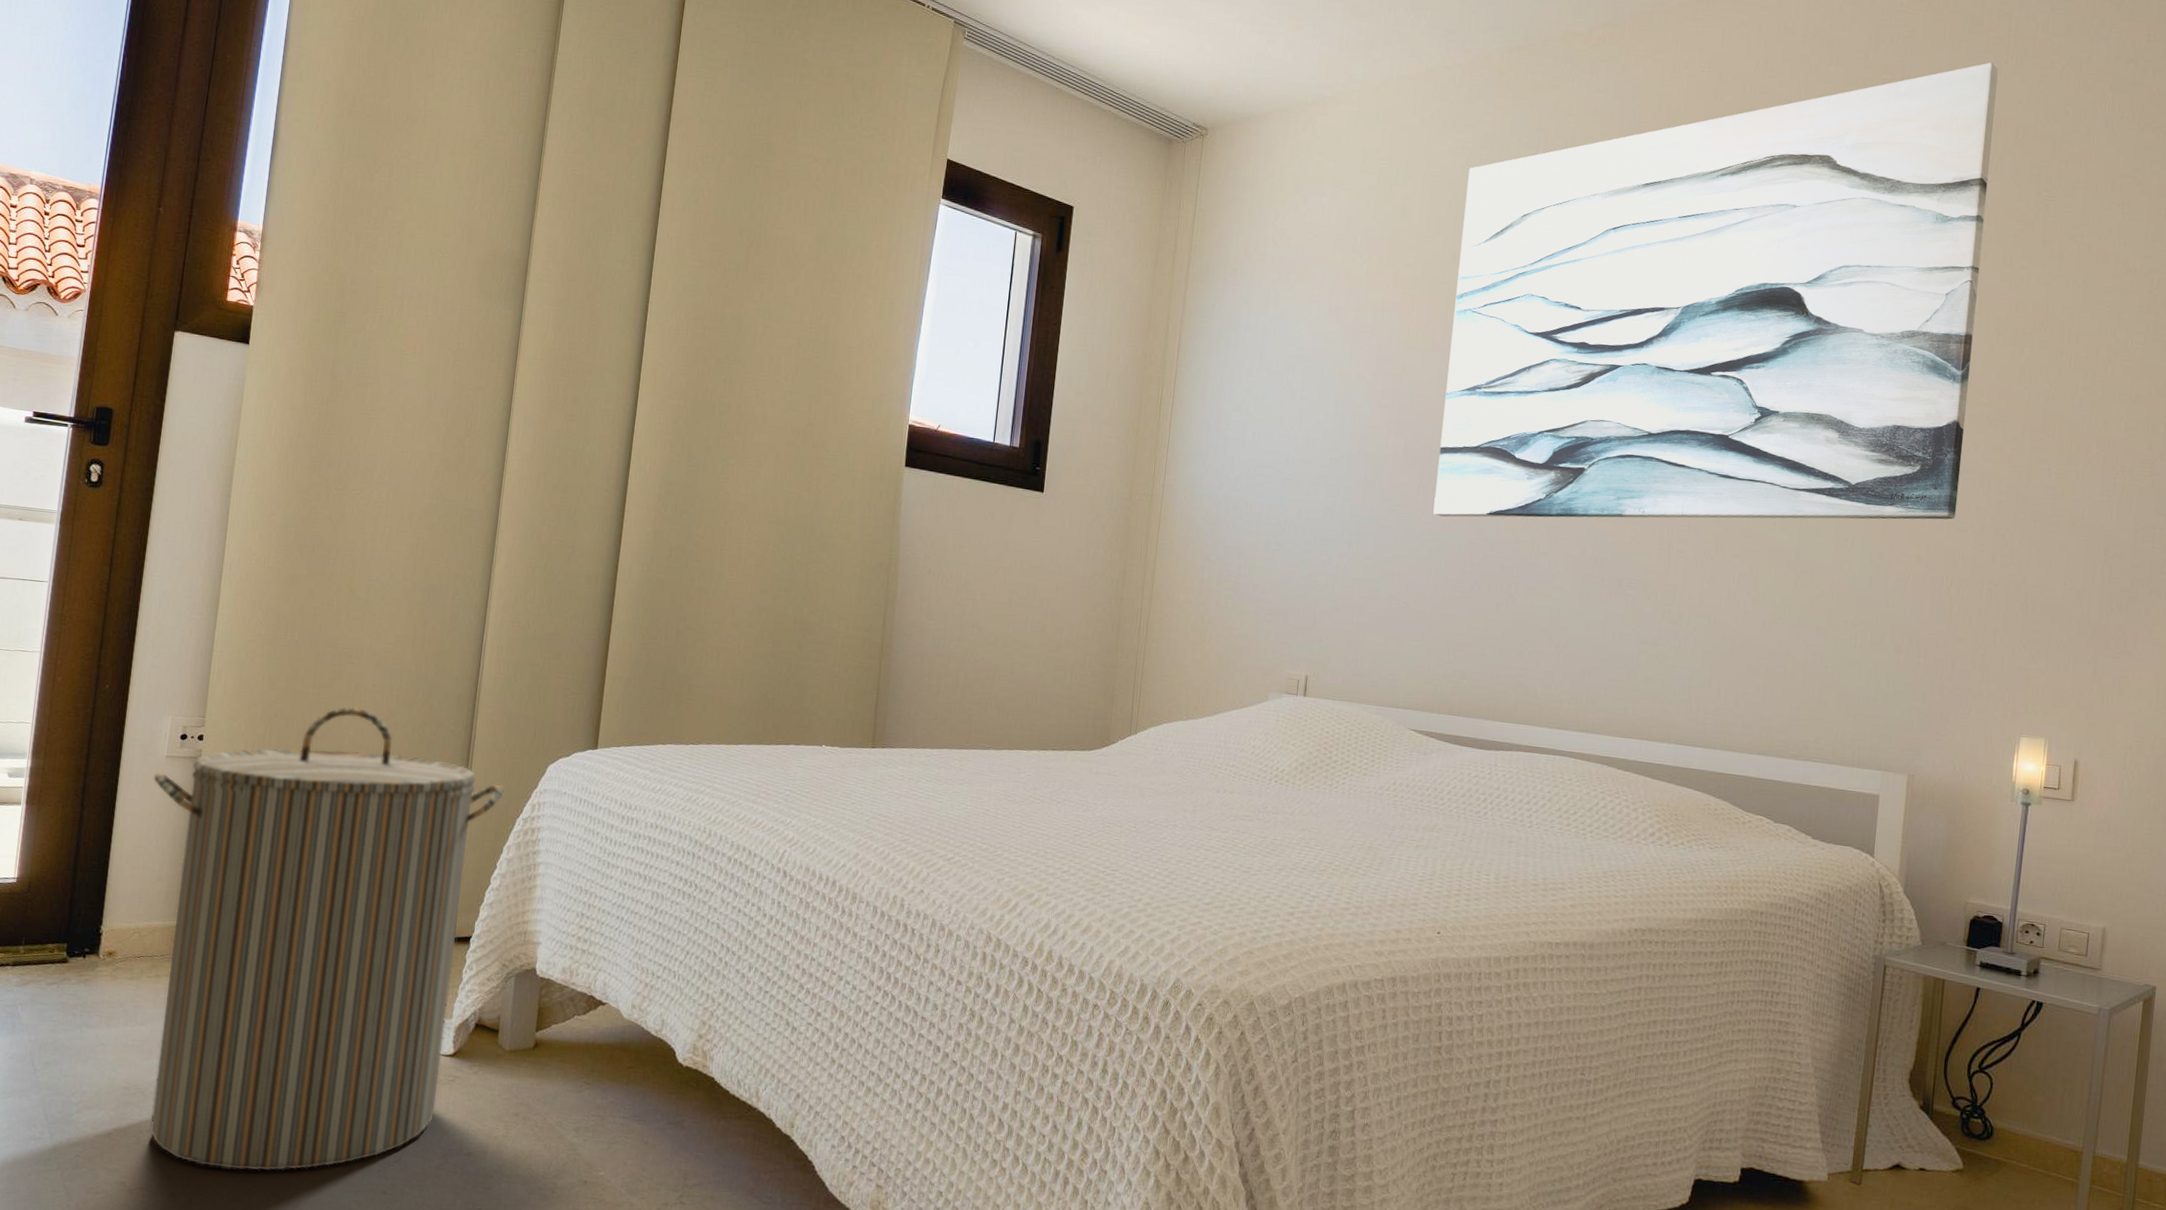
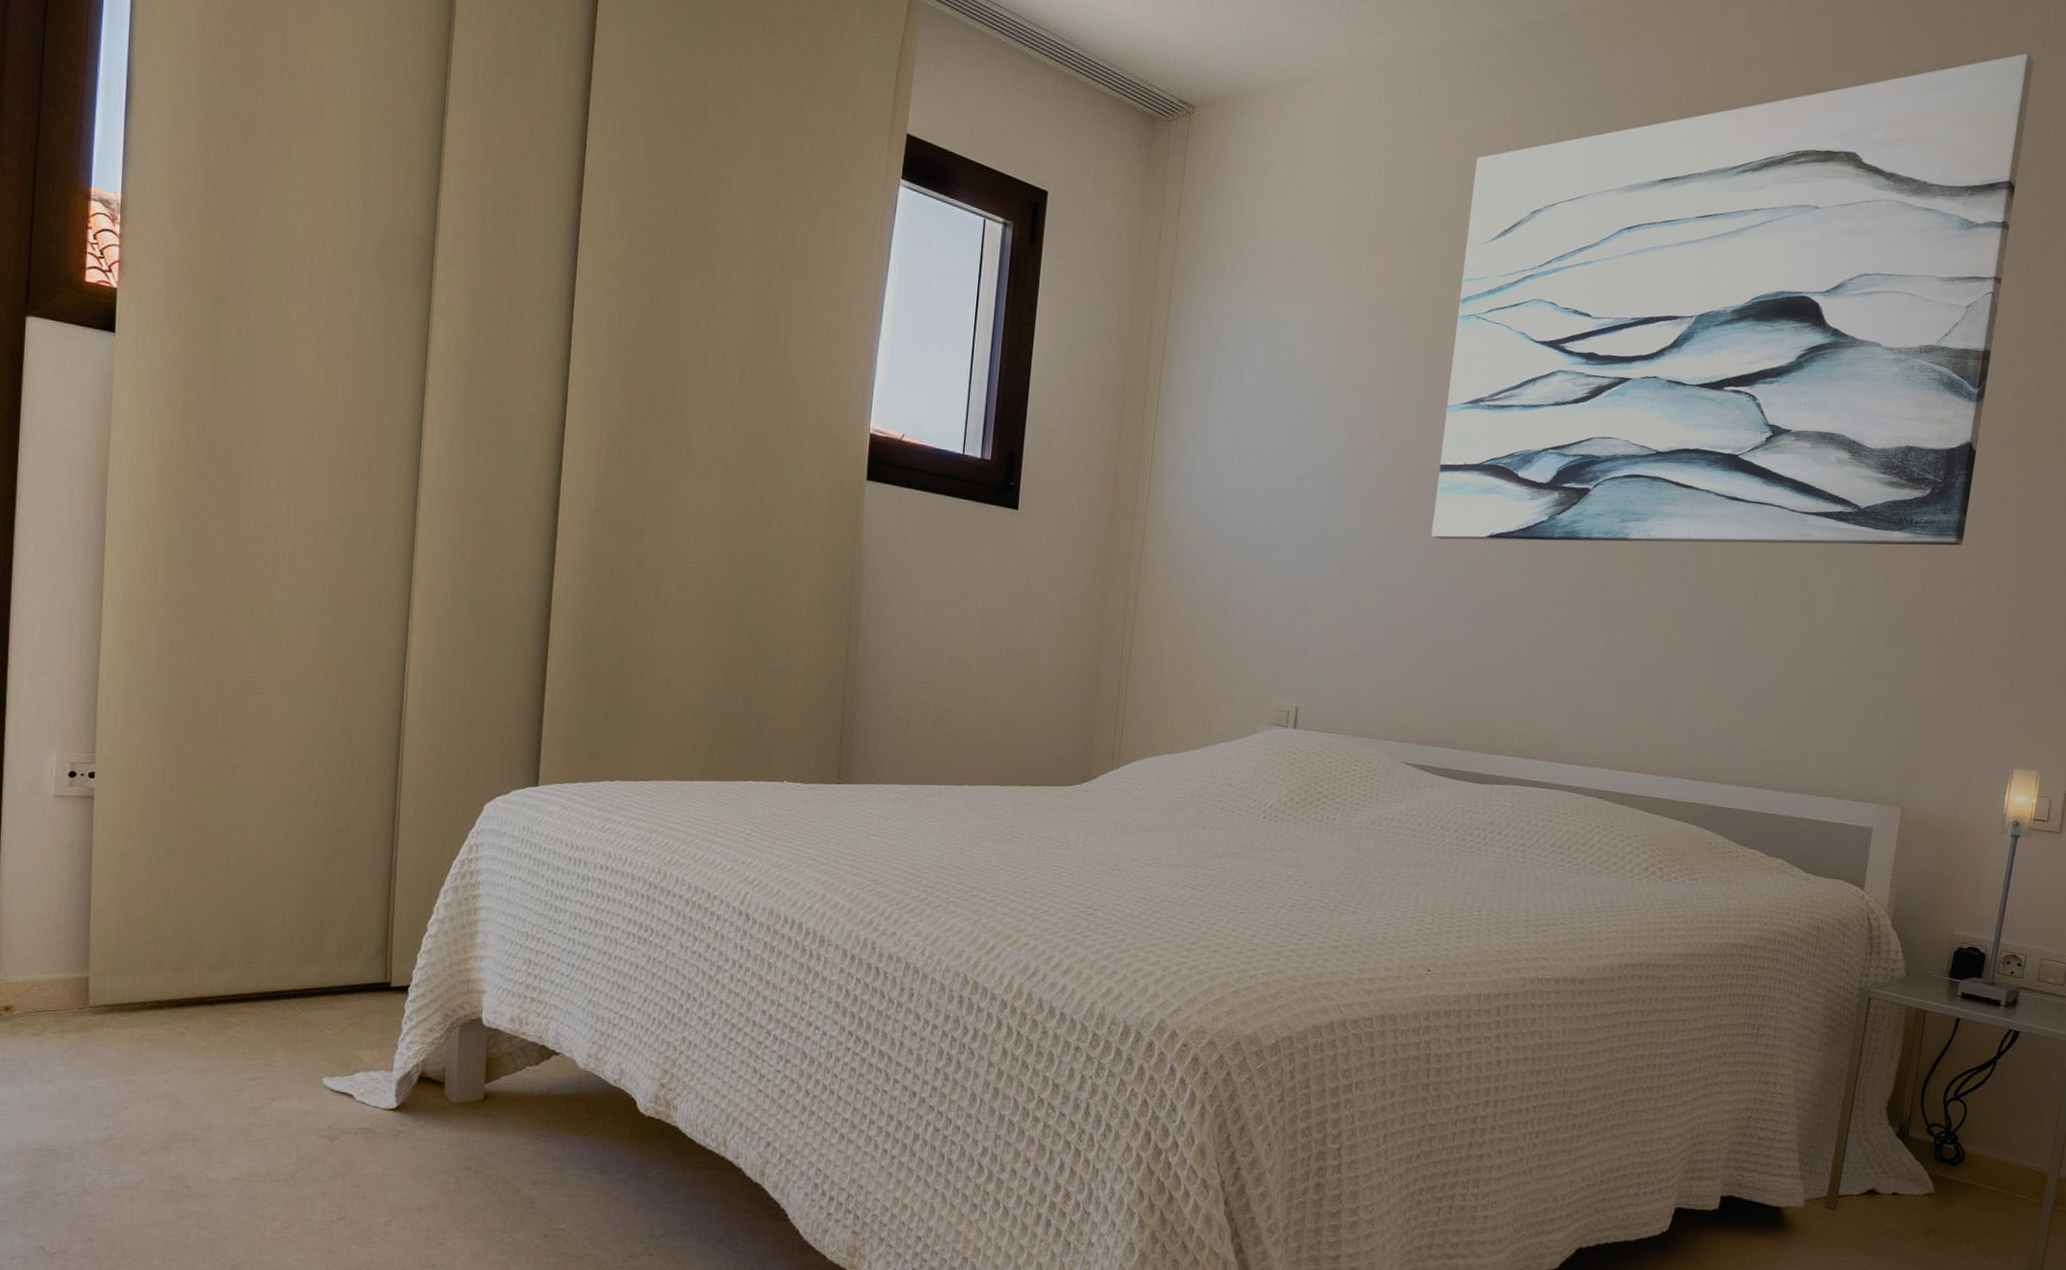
laundry hamper: present [150,706,504,1171] -> none [41,741,437,1232]

